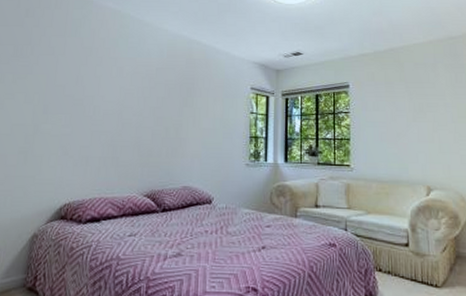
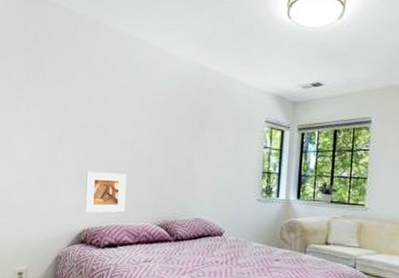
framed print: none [67,143,114,186] -> present [85,172,128,213]

